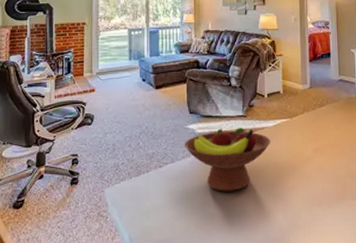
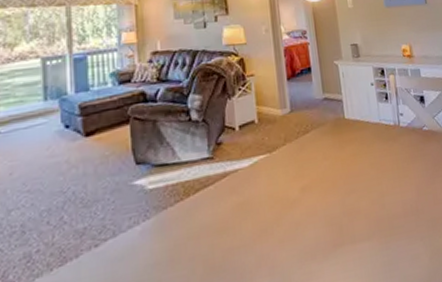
fruit bowl: present [184,128,271,191] -> none [129,173,248,266]

